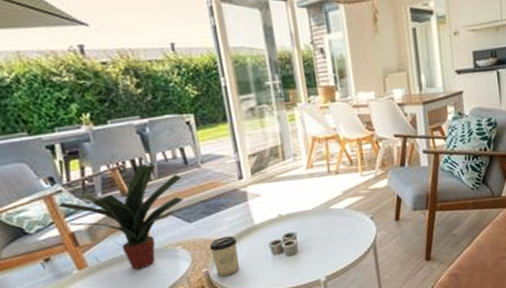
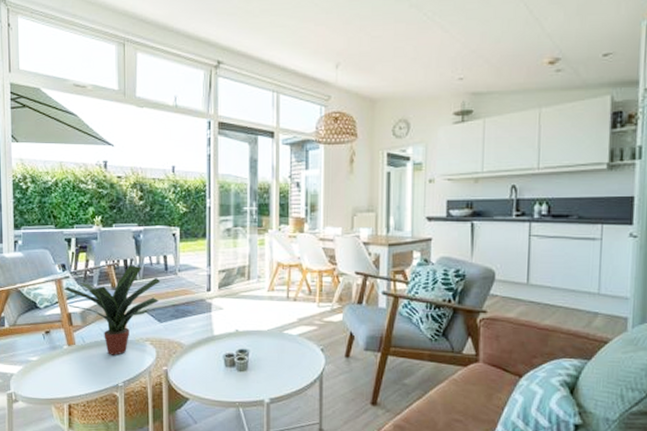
cup: present [209,235,240,277] -> none [173,341,196,378]

